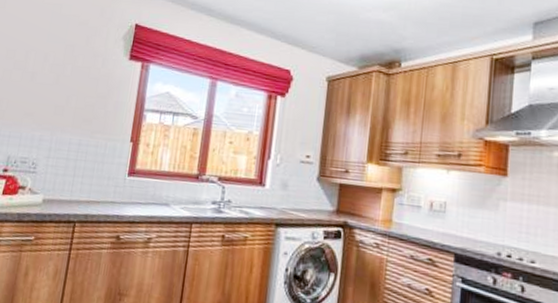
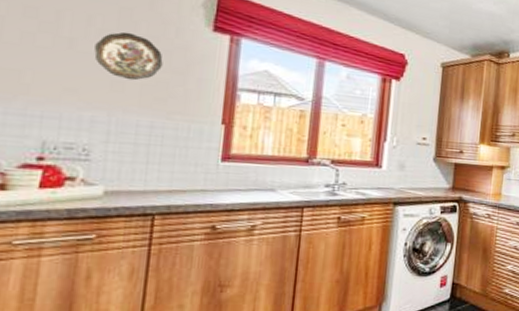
decorative plate: none [46,65,92,105] -> present [94,31,163,81]

